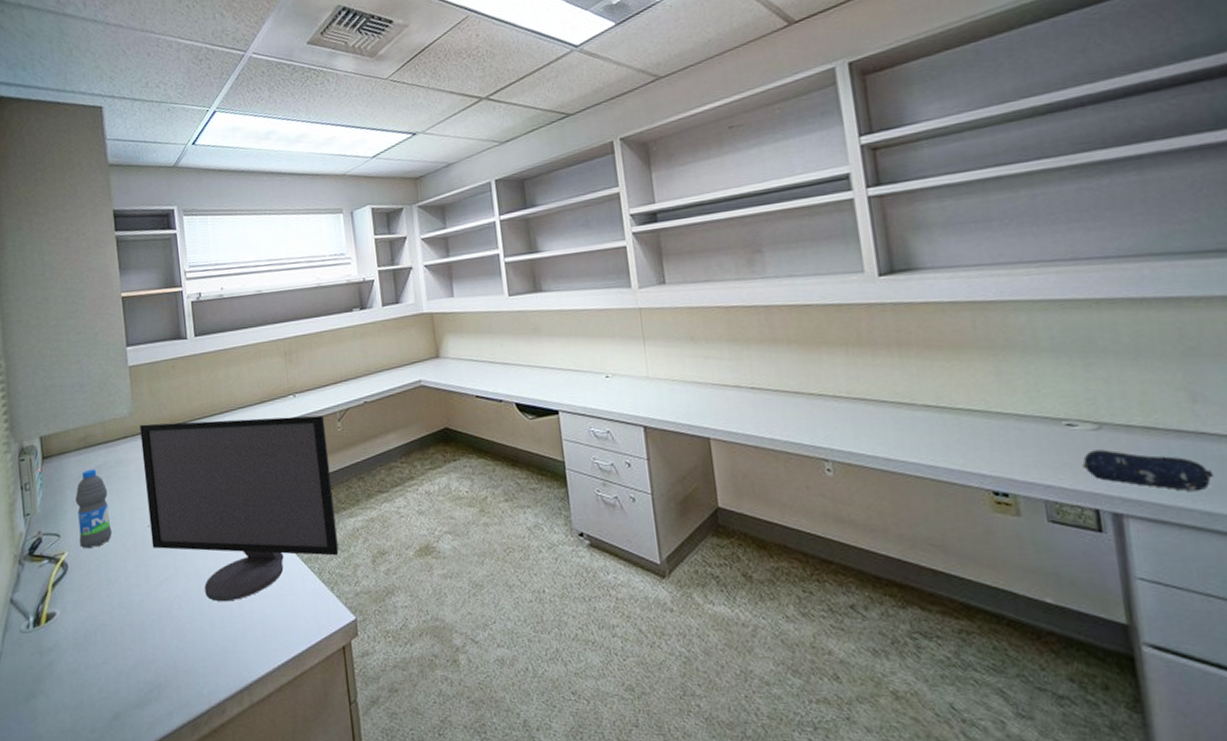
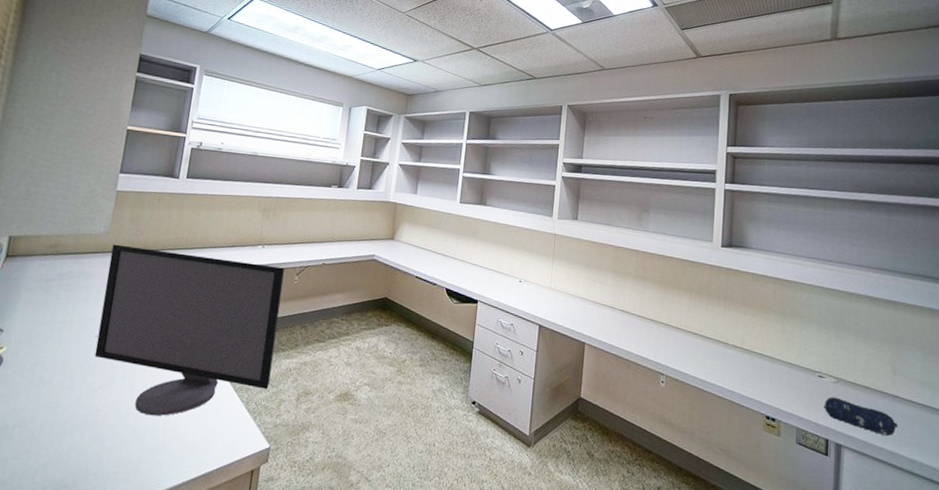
water bottle: present [75,469,112,549] -> none [21,275,64,348]

